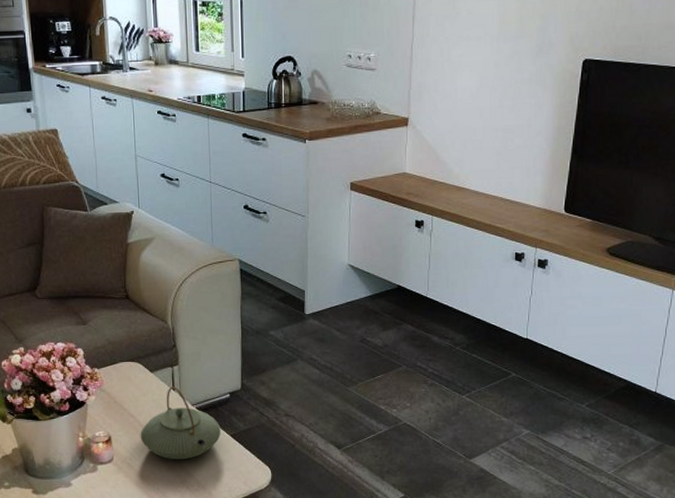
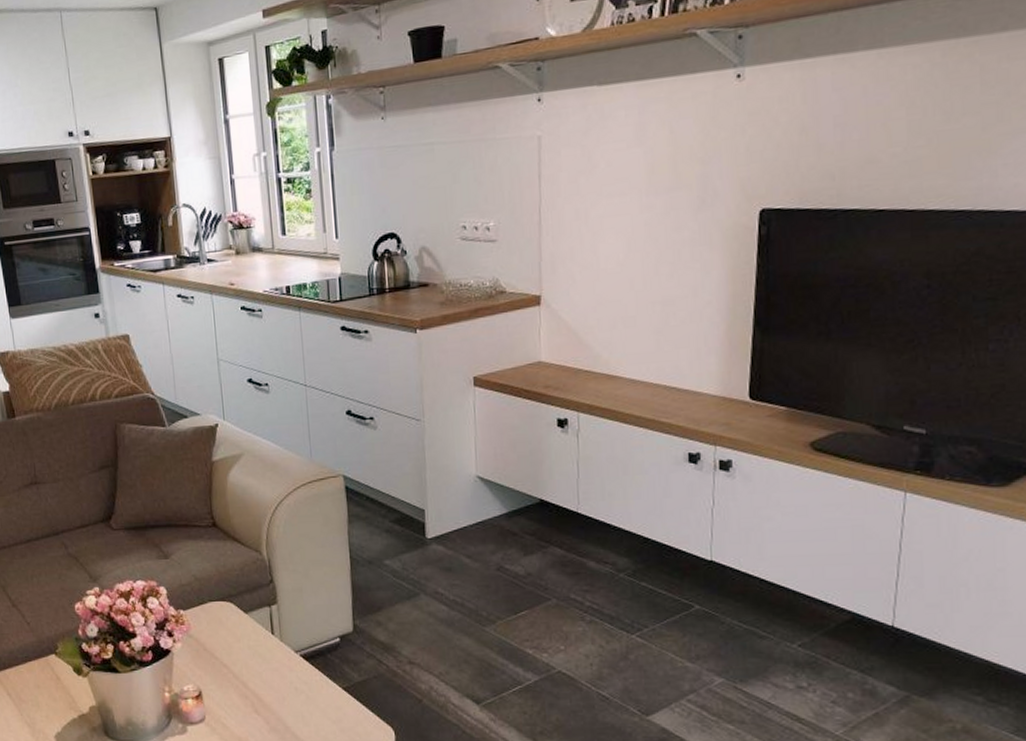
teapot: present [140,386,221,459] -> none [235,629,331,718]

